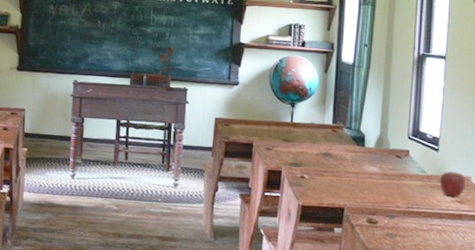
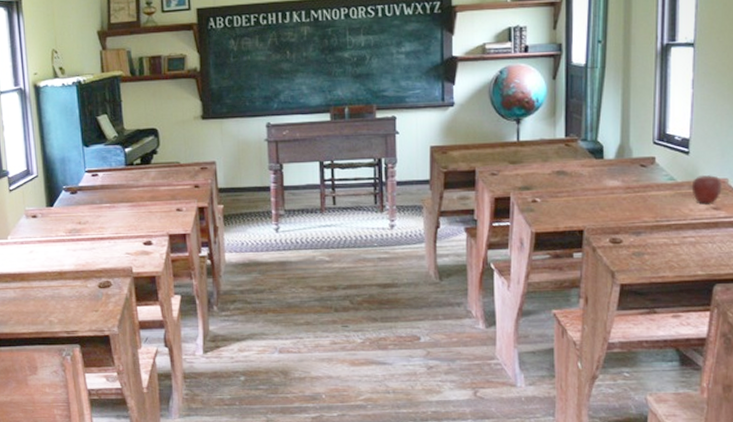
candlestick: present [154,47,176,92] -> none [358,71,384,125]

